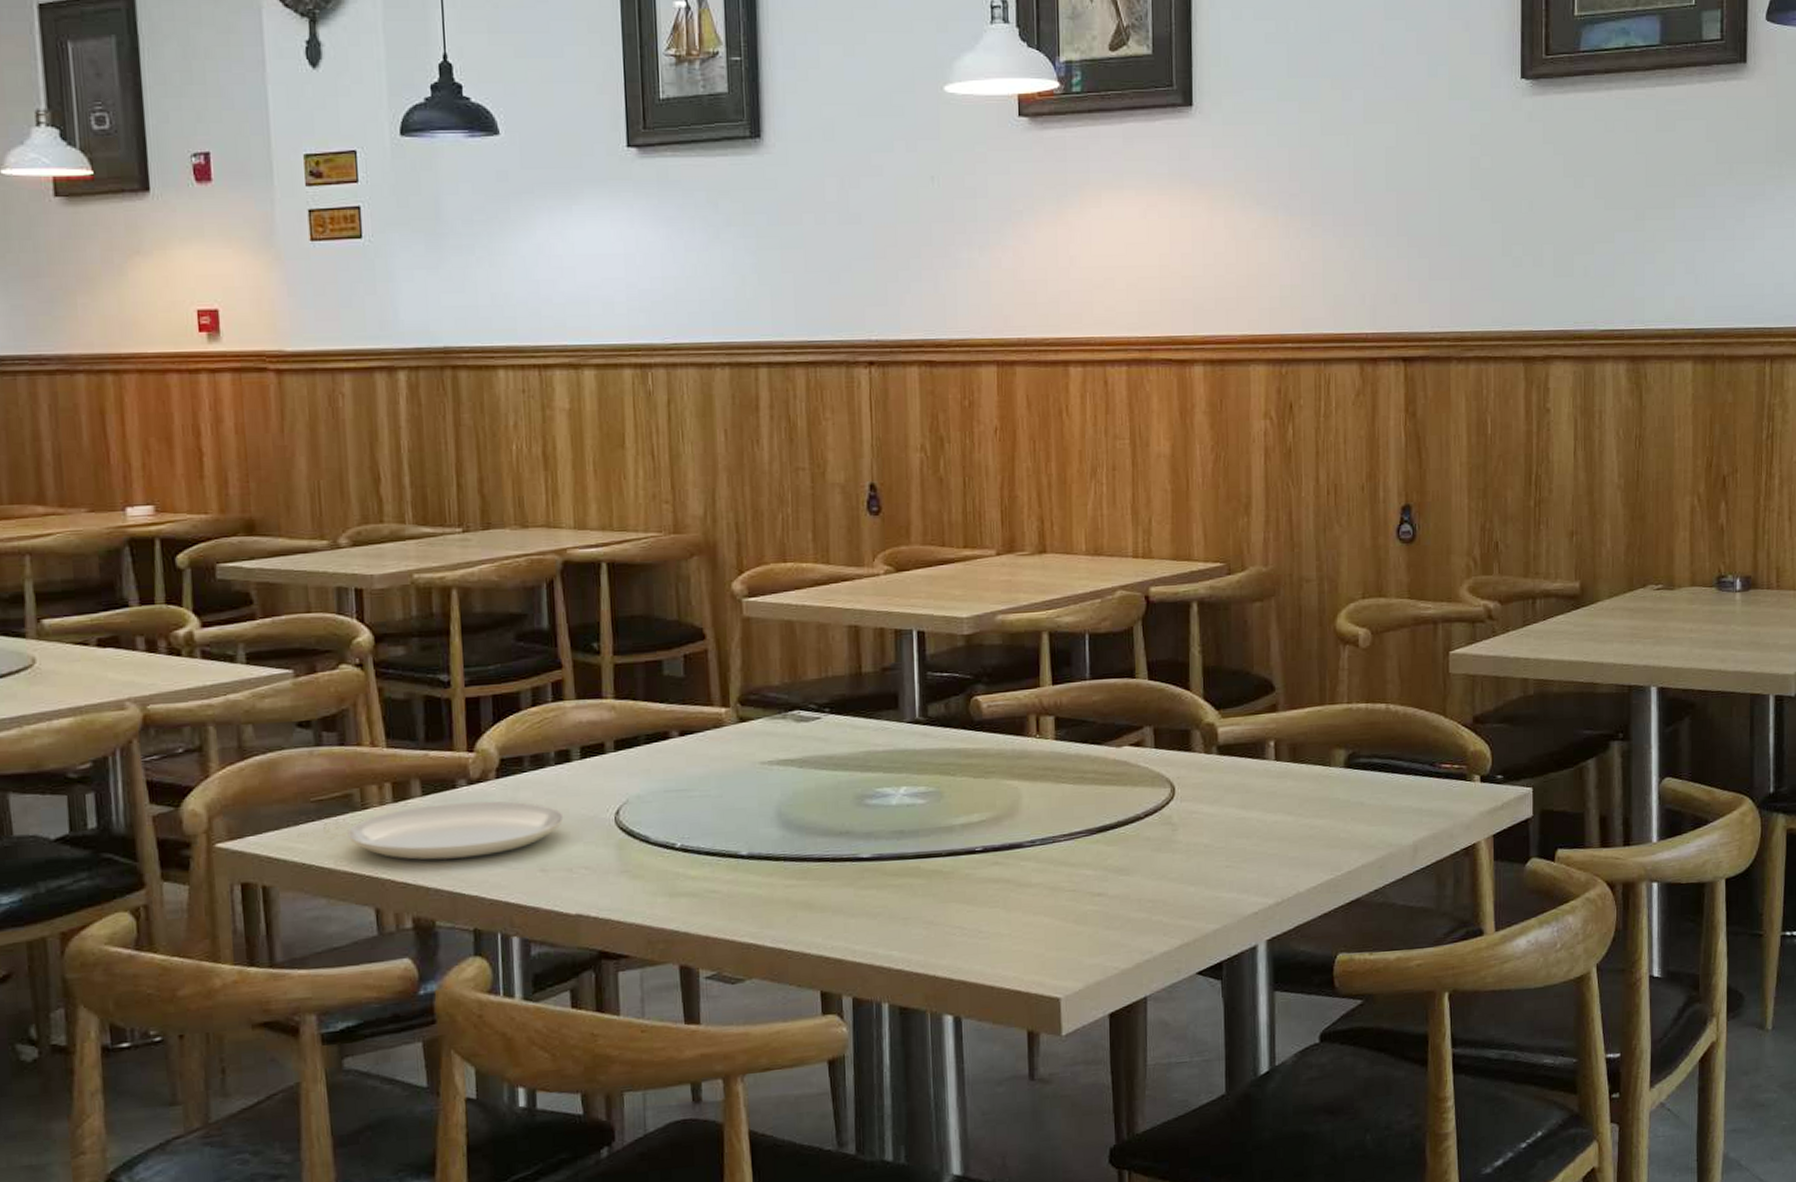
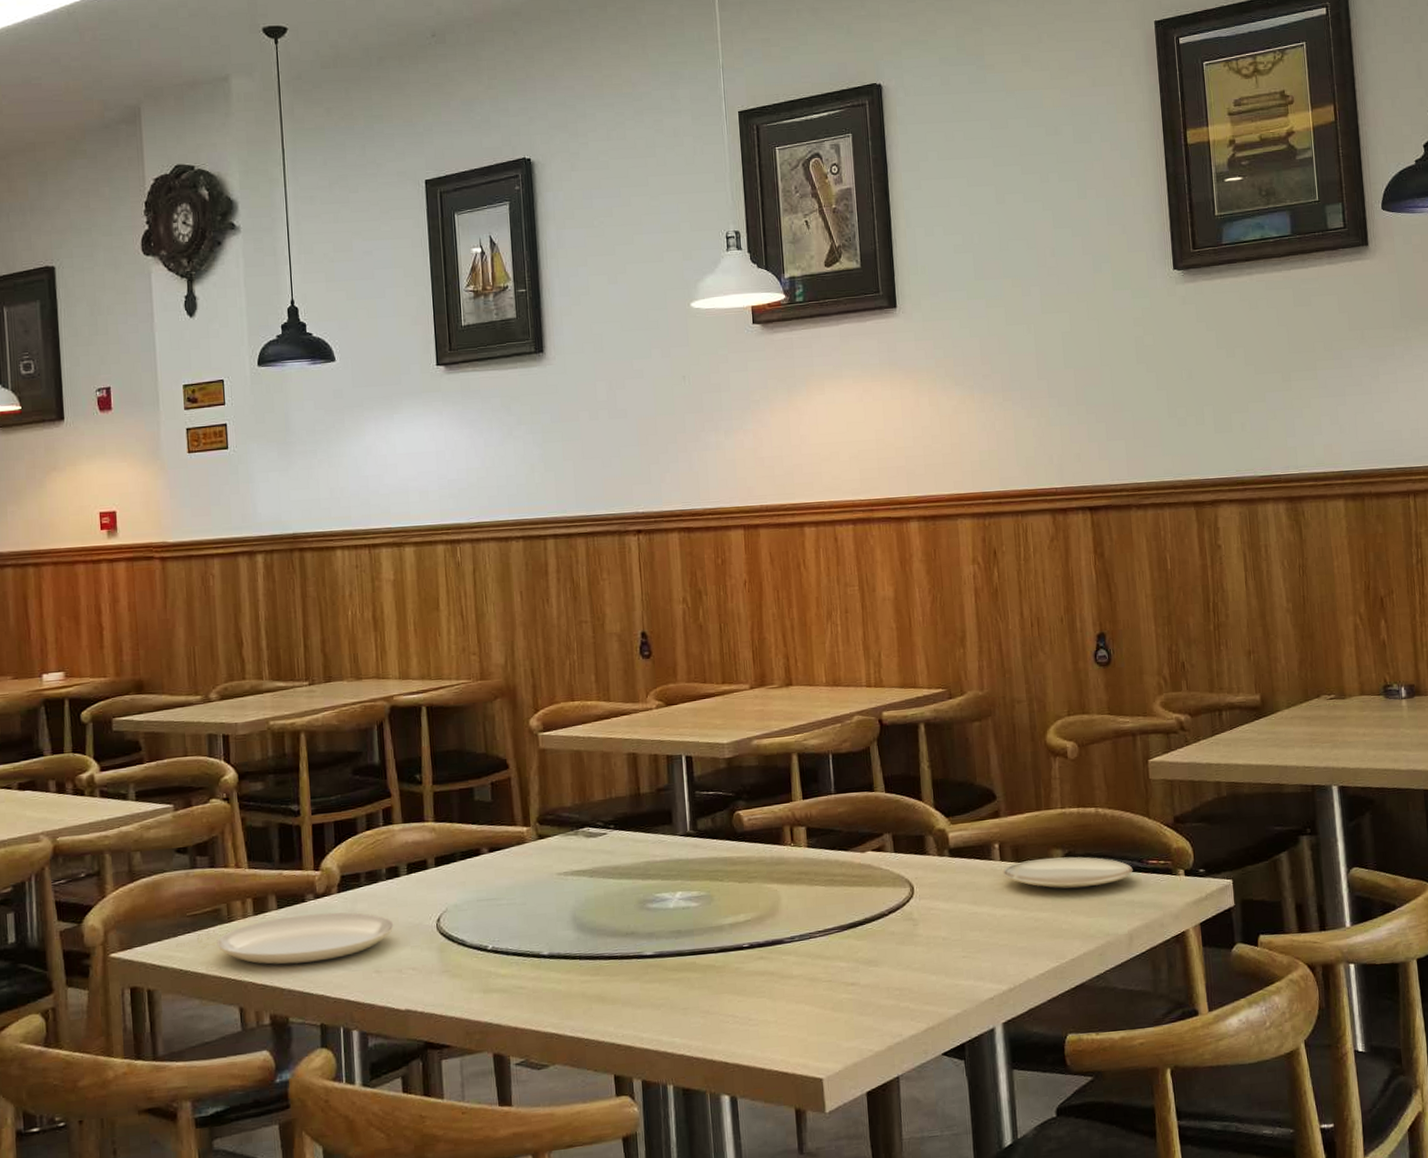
plate: none [1277,758,1423,794] -> present [1002,856,1133,889]

